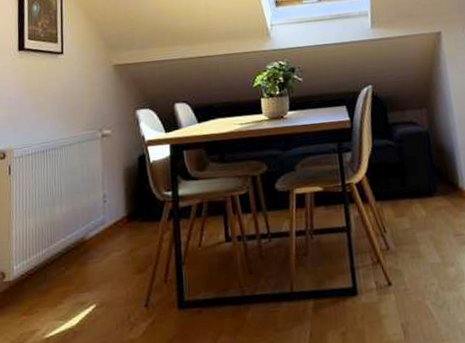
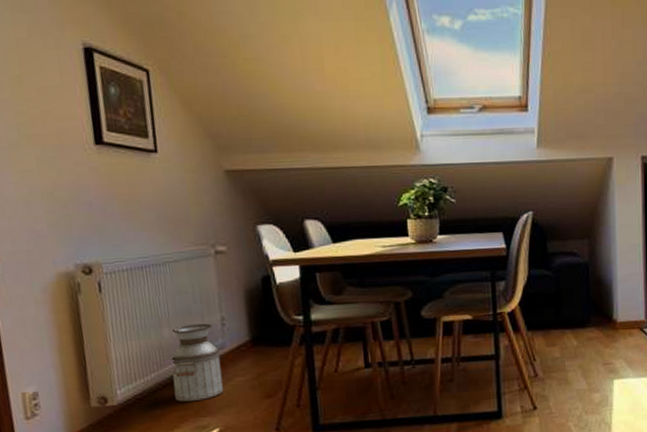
planter: none [59,200,102,278] -> present [171,323,224,403]

